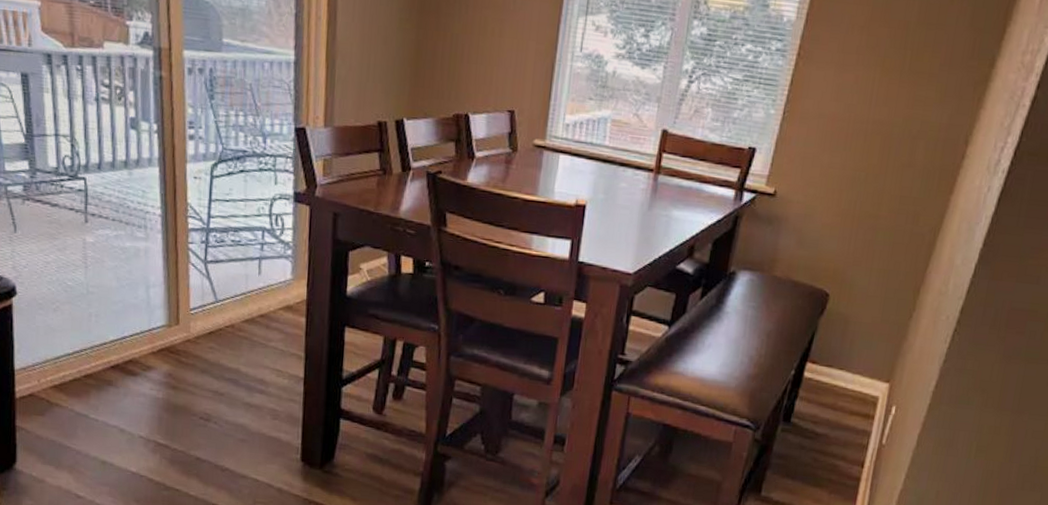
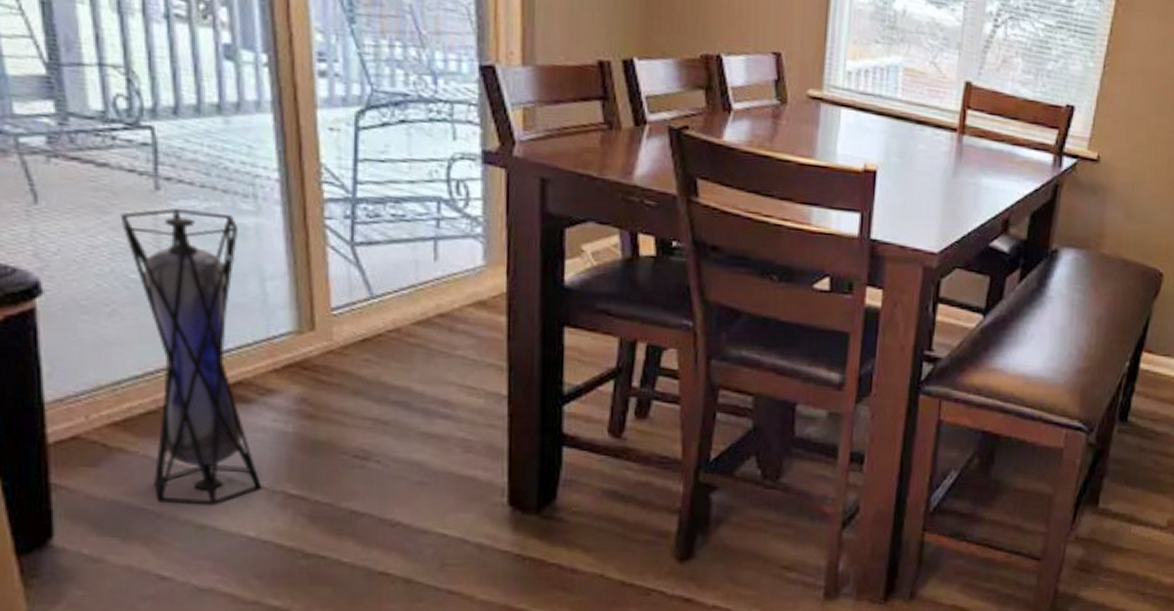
lantern: none [63,236,141,448] -> present [120,208,261,505]

